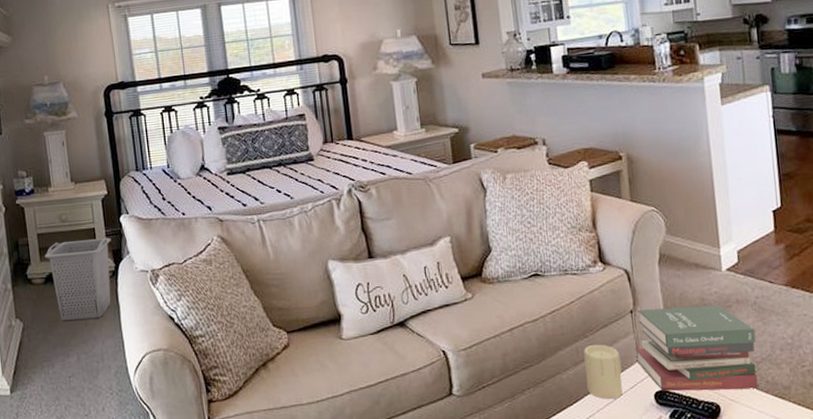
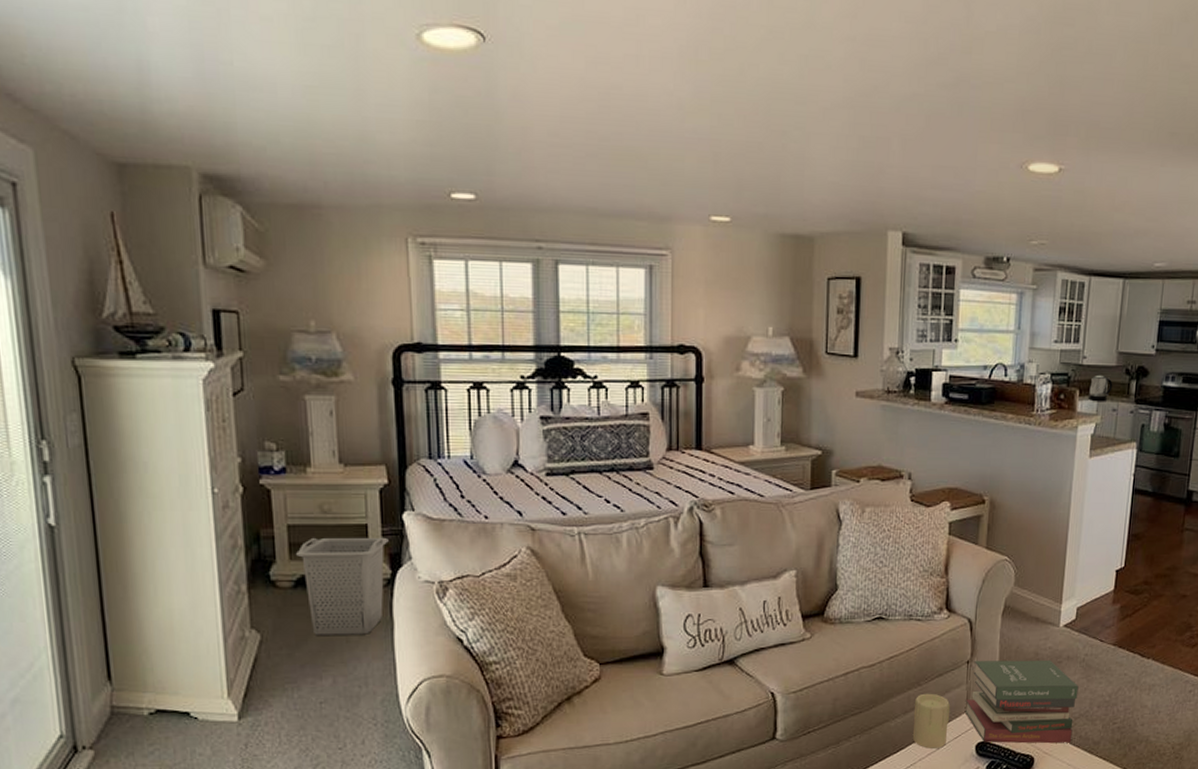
kettle: none [709,27,733,53] -> present [1088,374,1113,402]

